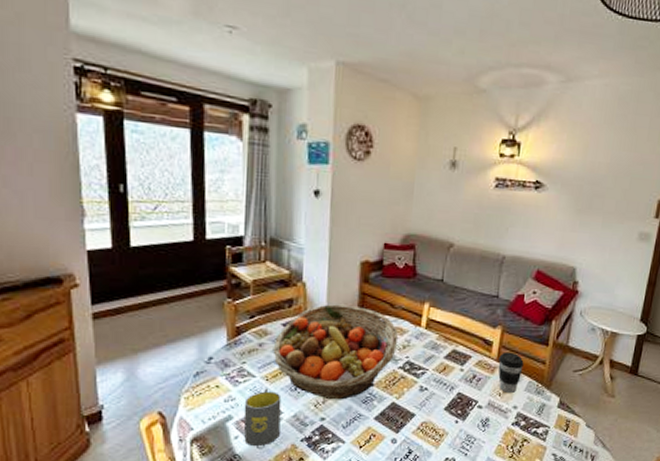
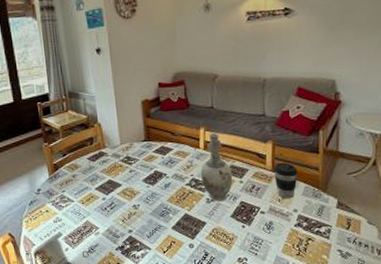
mug: present [243,388,282,446] -> none [68,210,99,255]
fruit basket: present [273,304,399,400] -> none [83,137,183,215]
vase: none [417,309,454,391] -> present [201,132,233,202]

